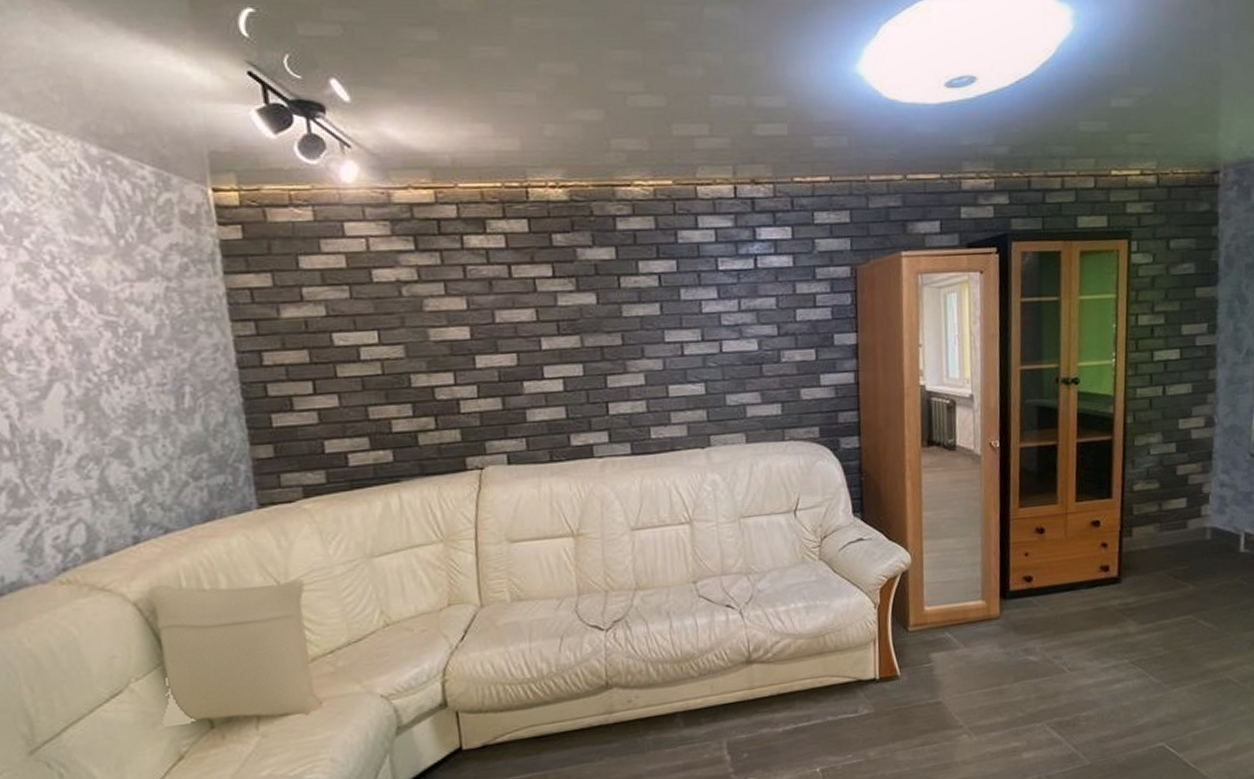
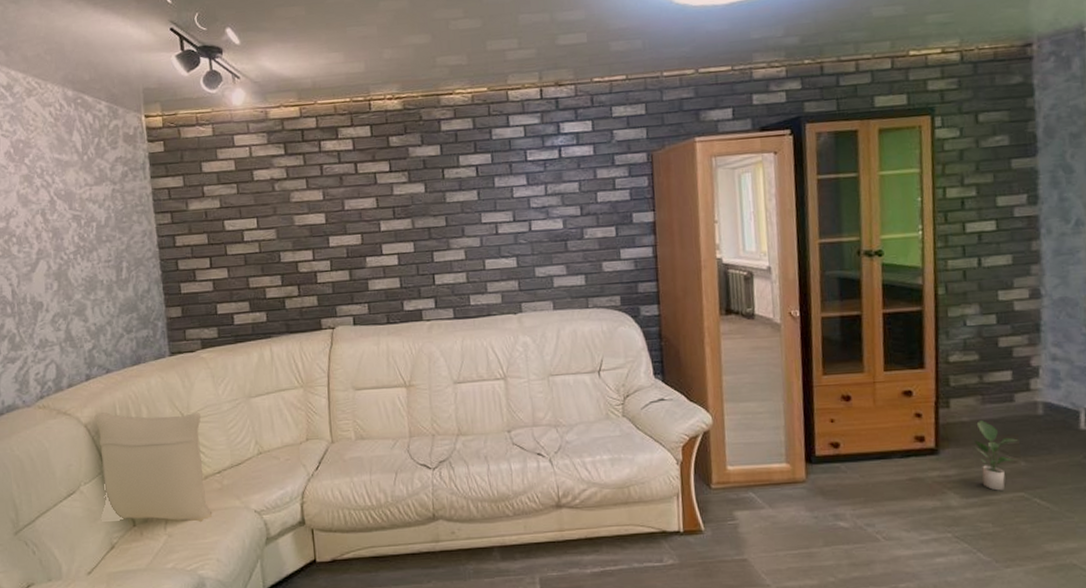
potted plant: none [1152,547,1190,615] -> present [975,420,1019,491]

